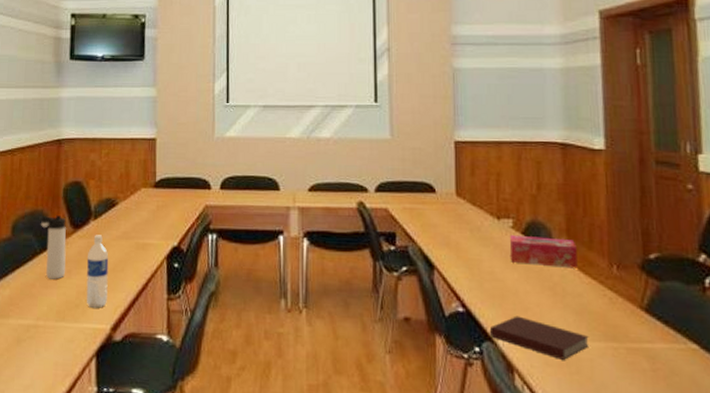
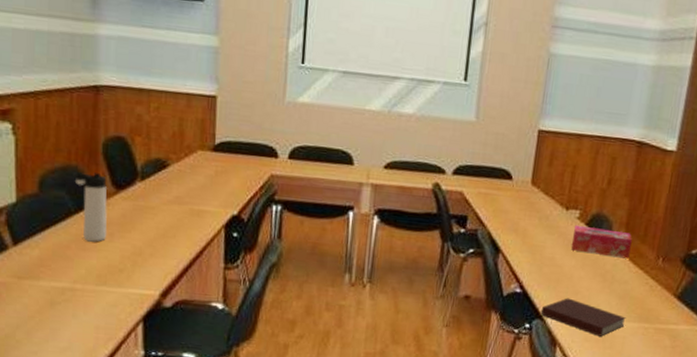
water bottle: present [86,235,109,308] -> none [131,197,158,274]

